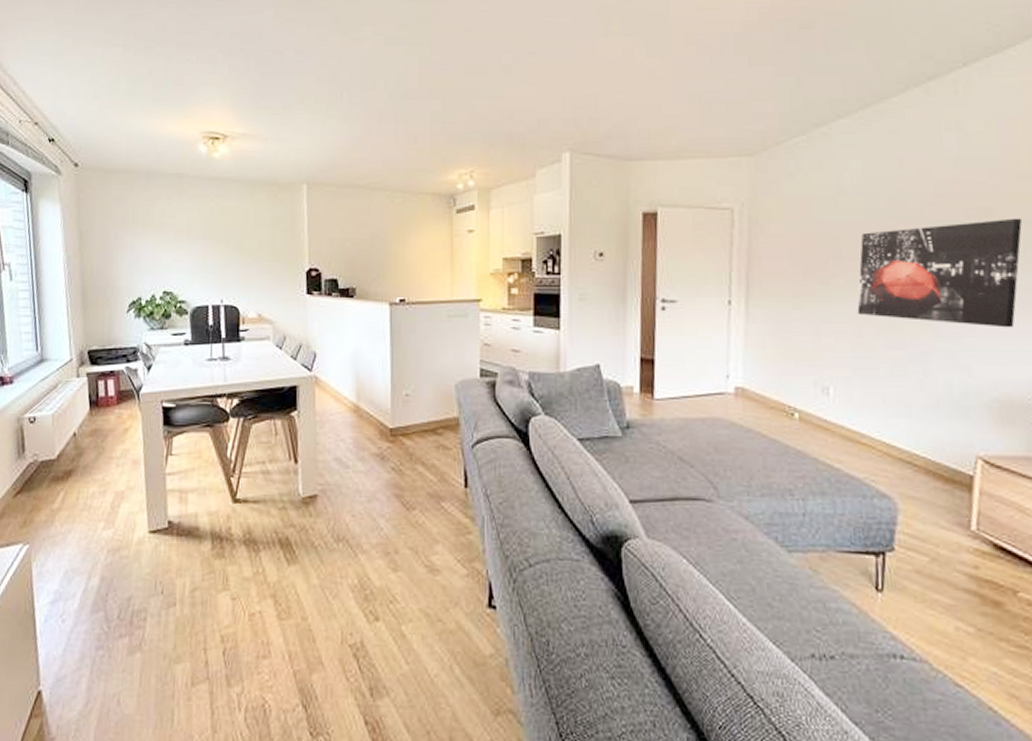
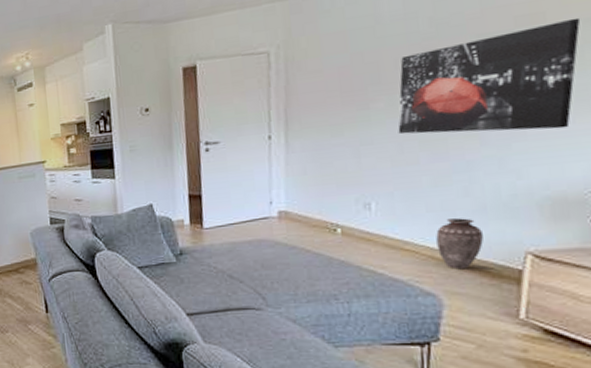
vase: none [892,413,937,471] -> present [436,218,484,270]

